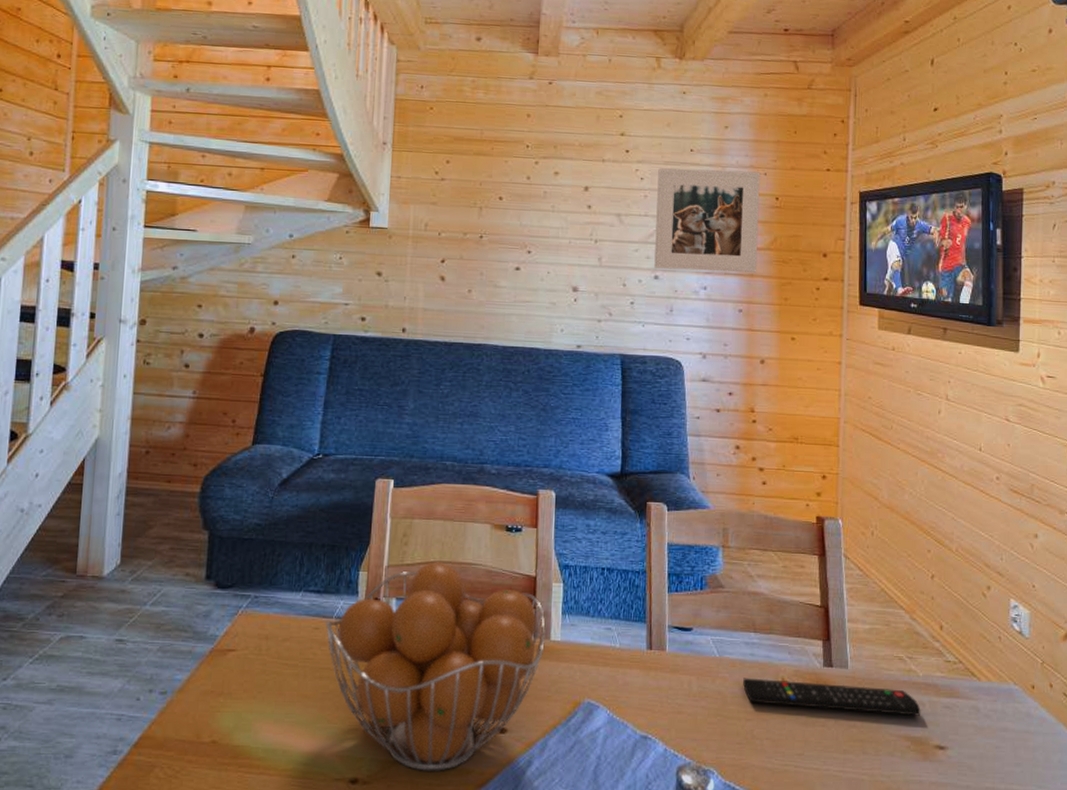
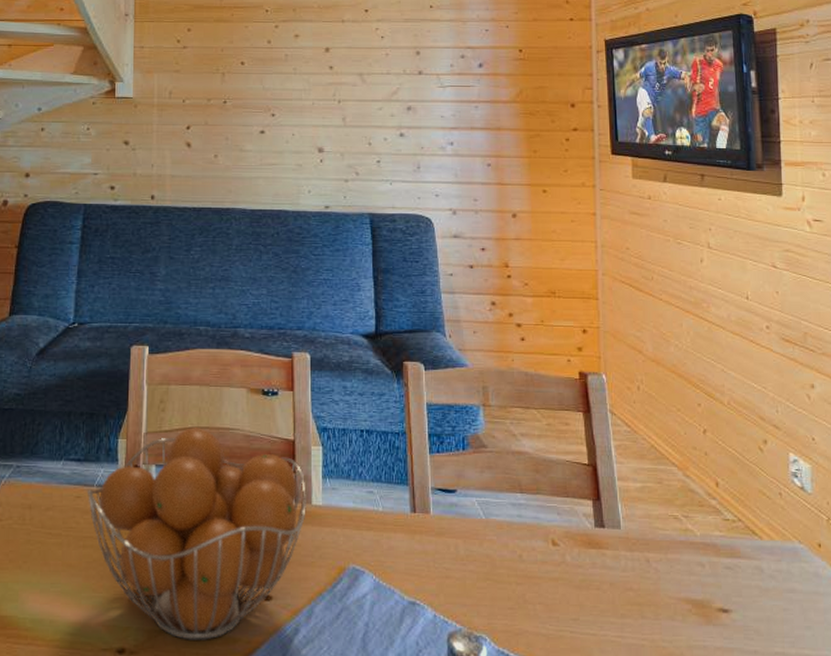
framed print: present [654,168,761,273] -> none [398,25,504,127]
remote control: present [743,678,921,716] -> none [512,540,701,578]

